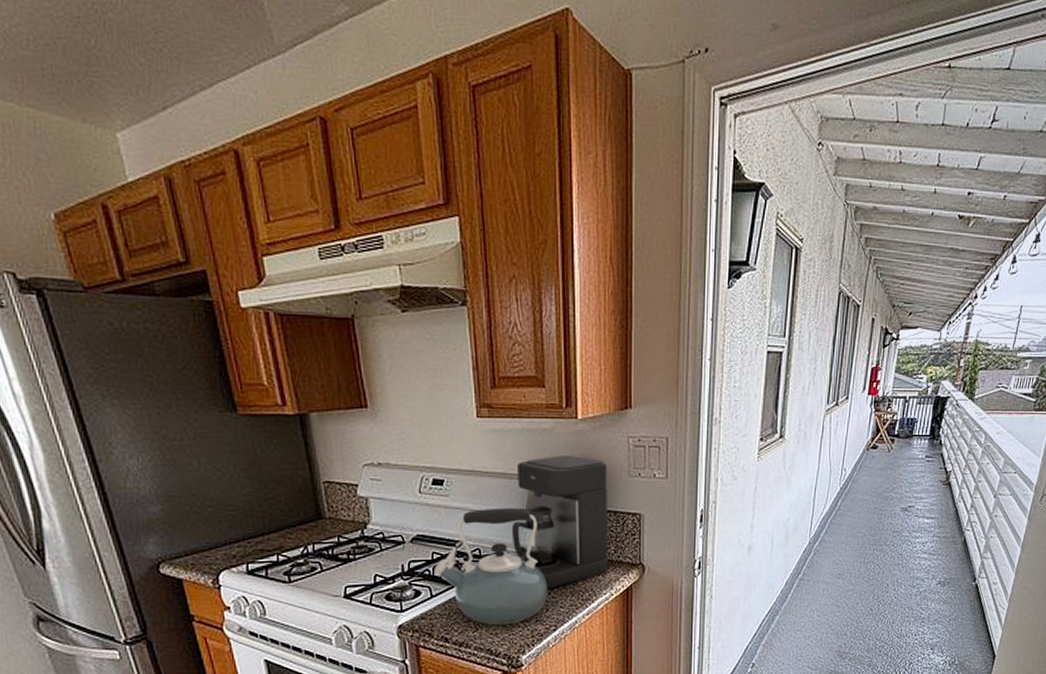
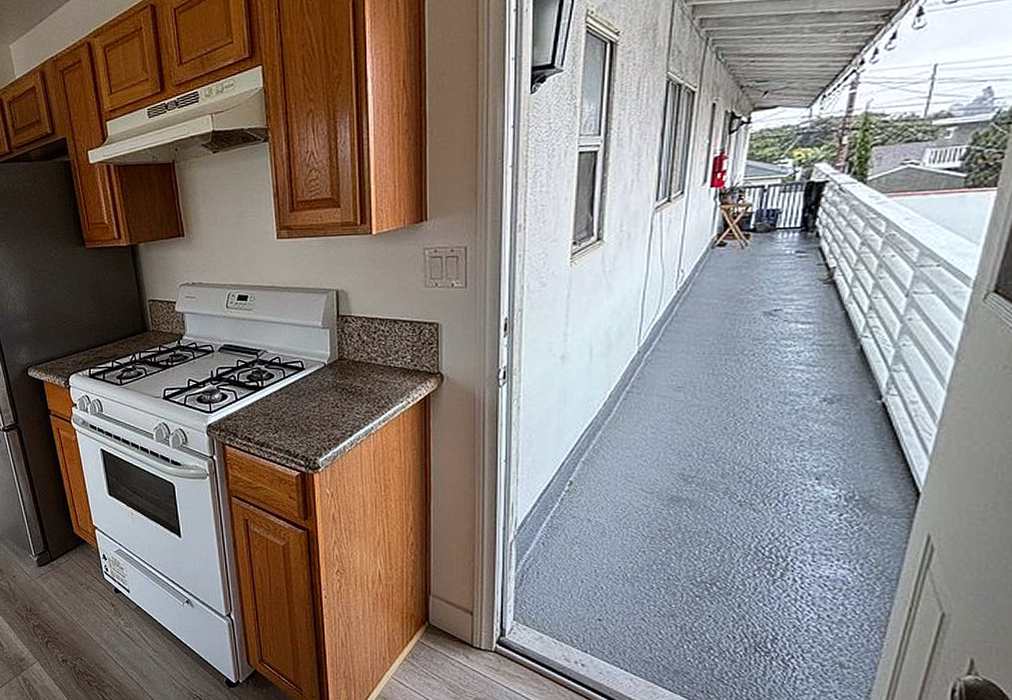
kettle: present [434,507,548,626] -> none [239,319,344,429]
coffee maker: present [511,456,609,589] -> none [309,269,405,396]

